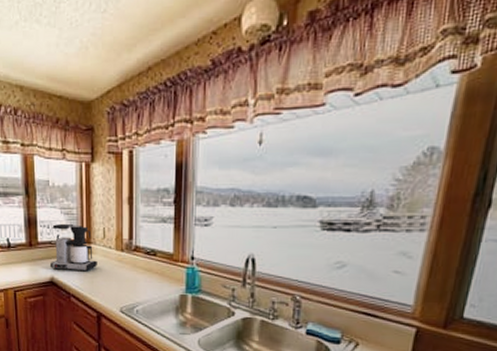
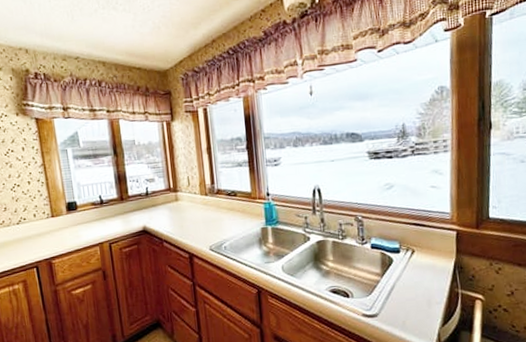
coffee maker: present [51,223,97,272] -> none [141,176,185,219]

